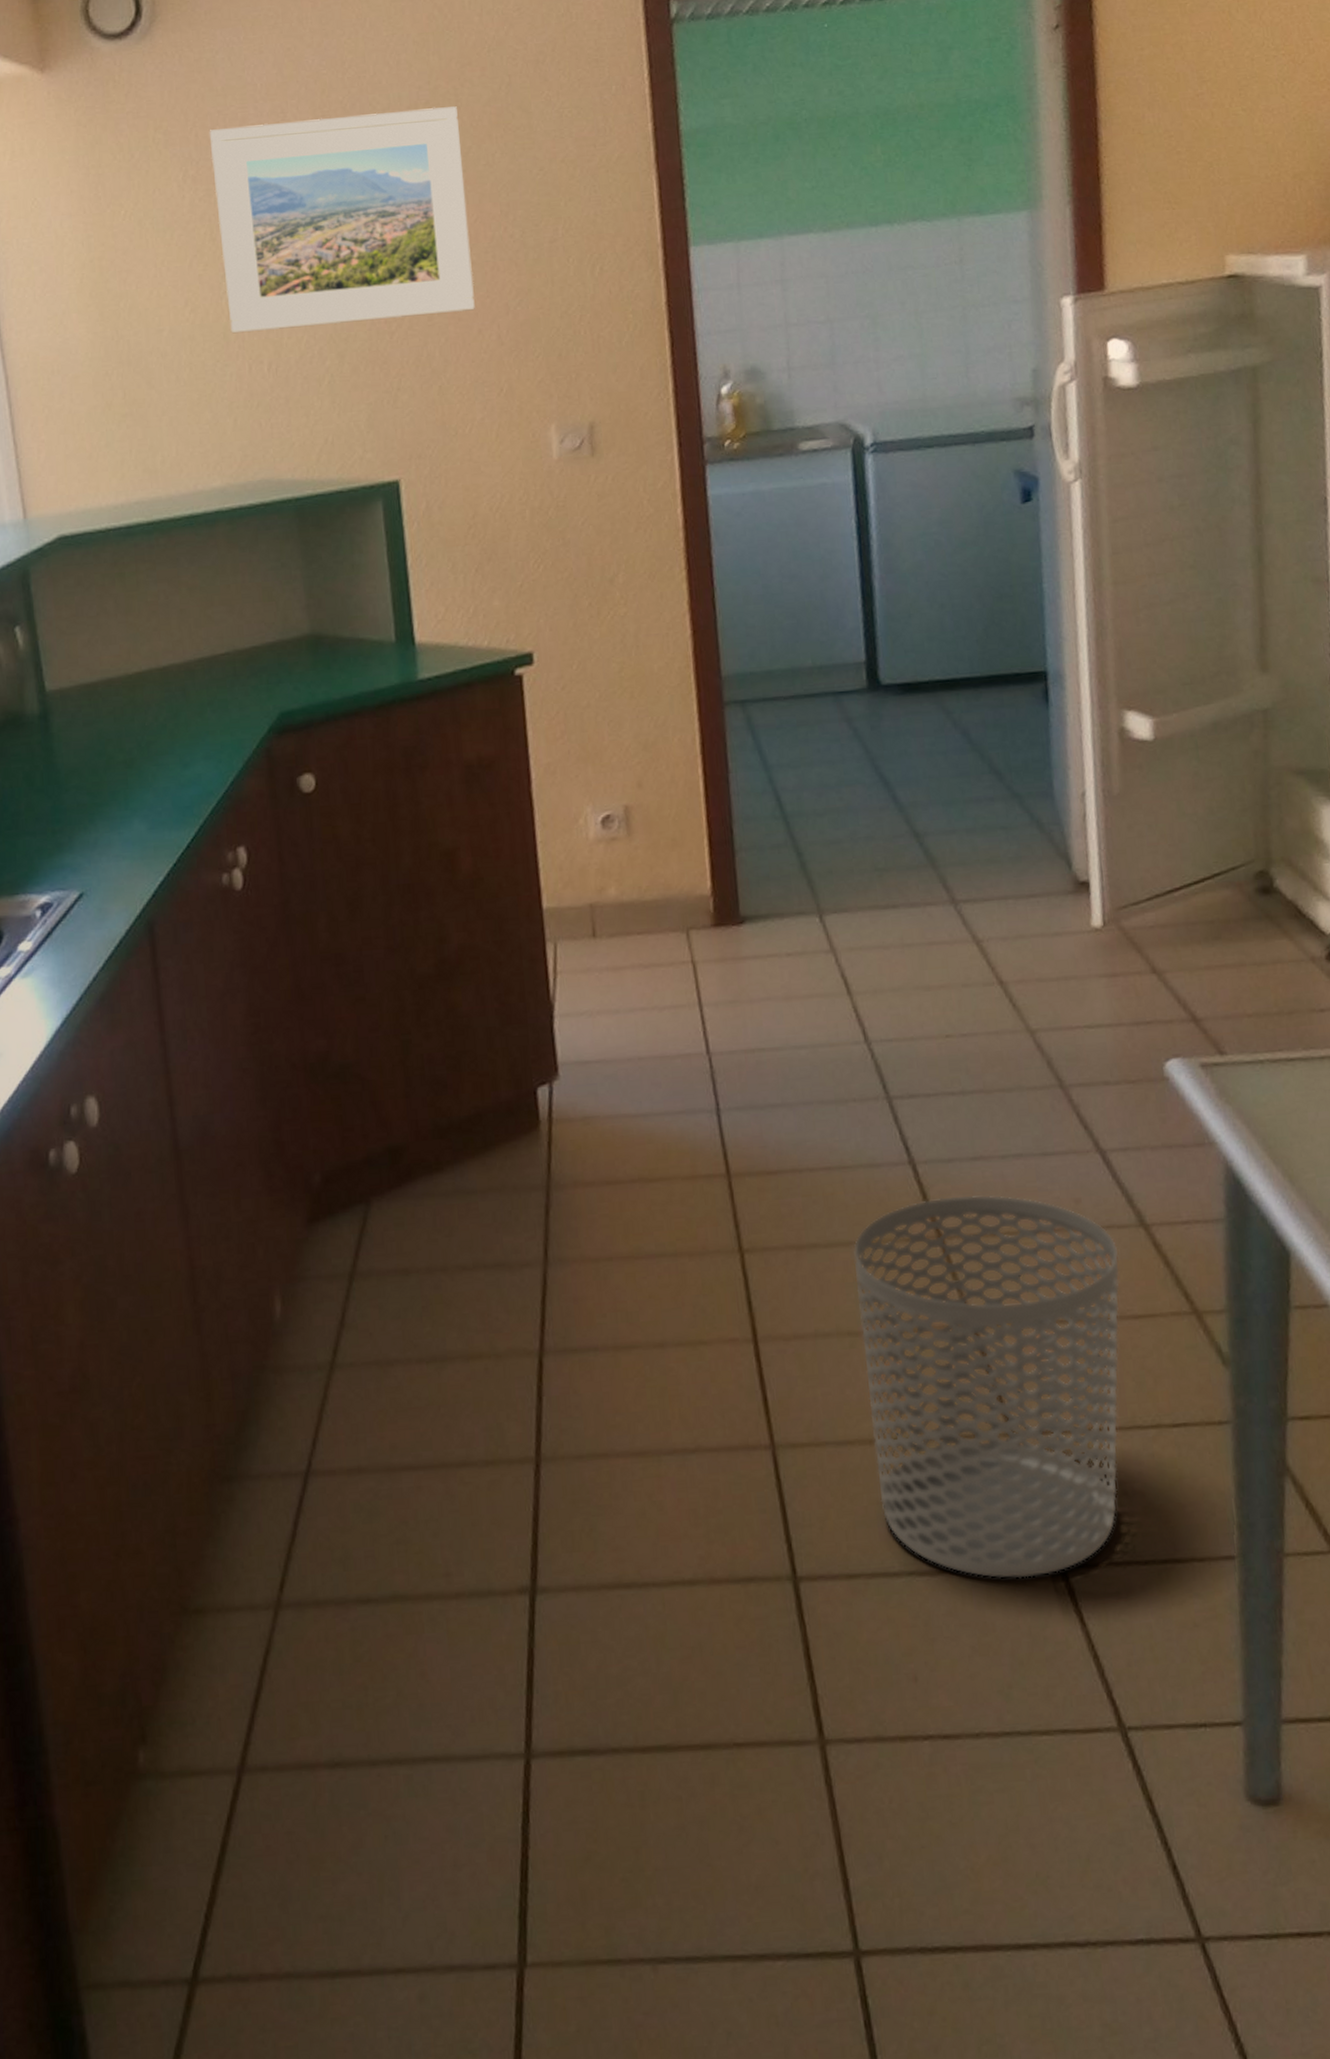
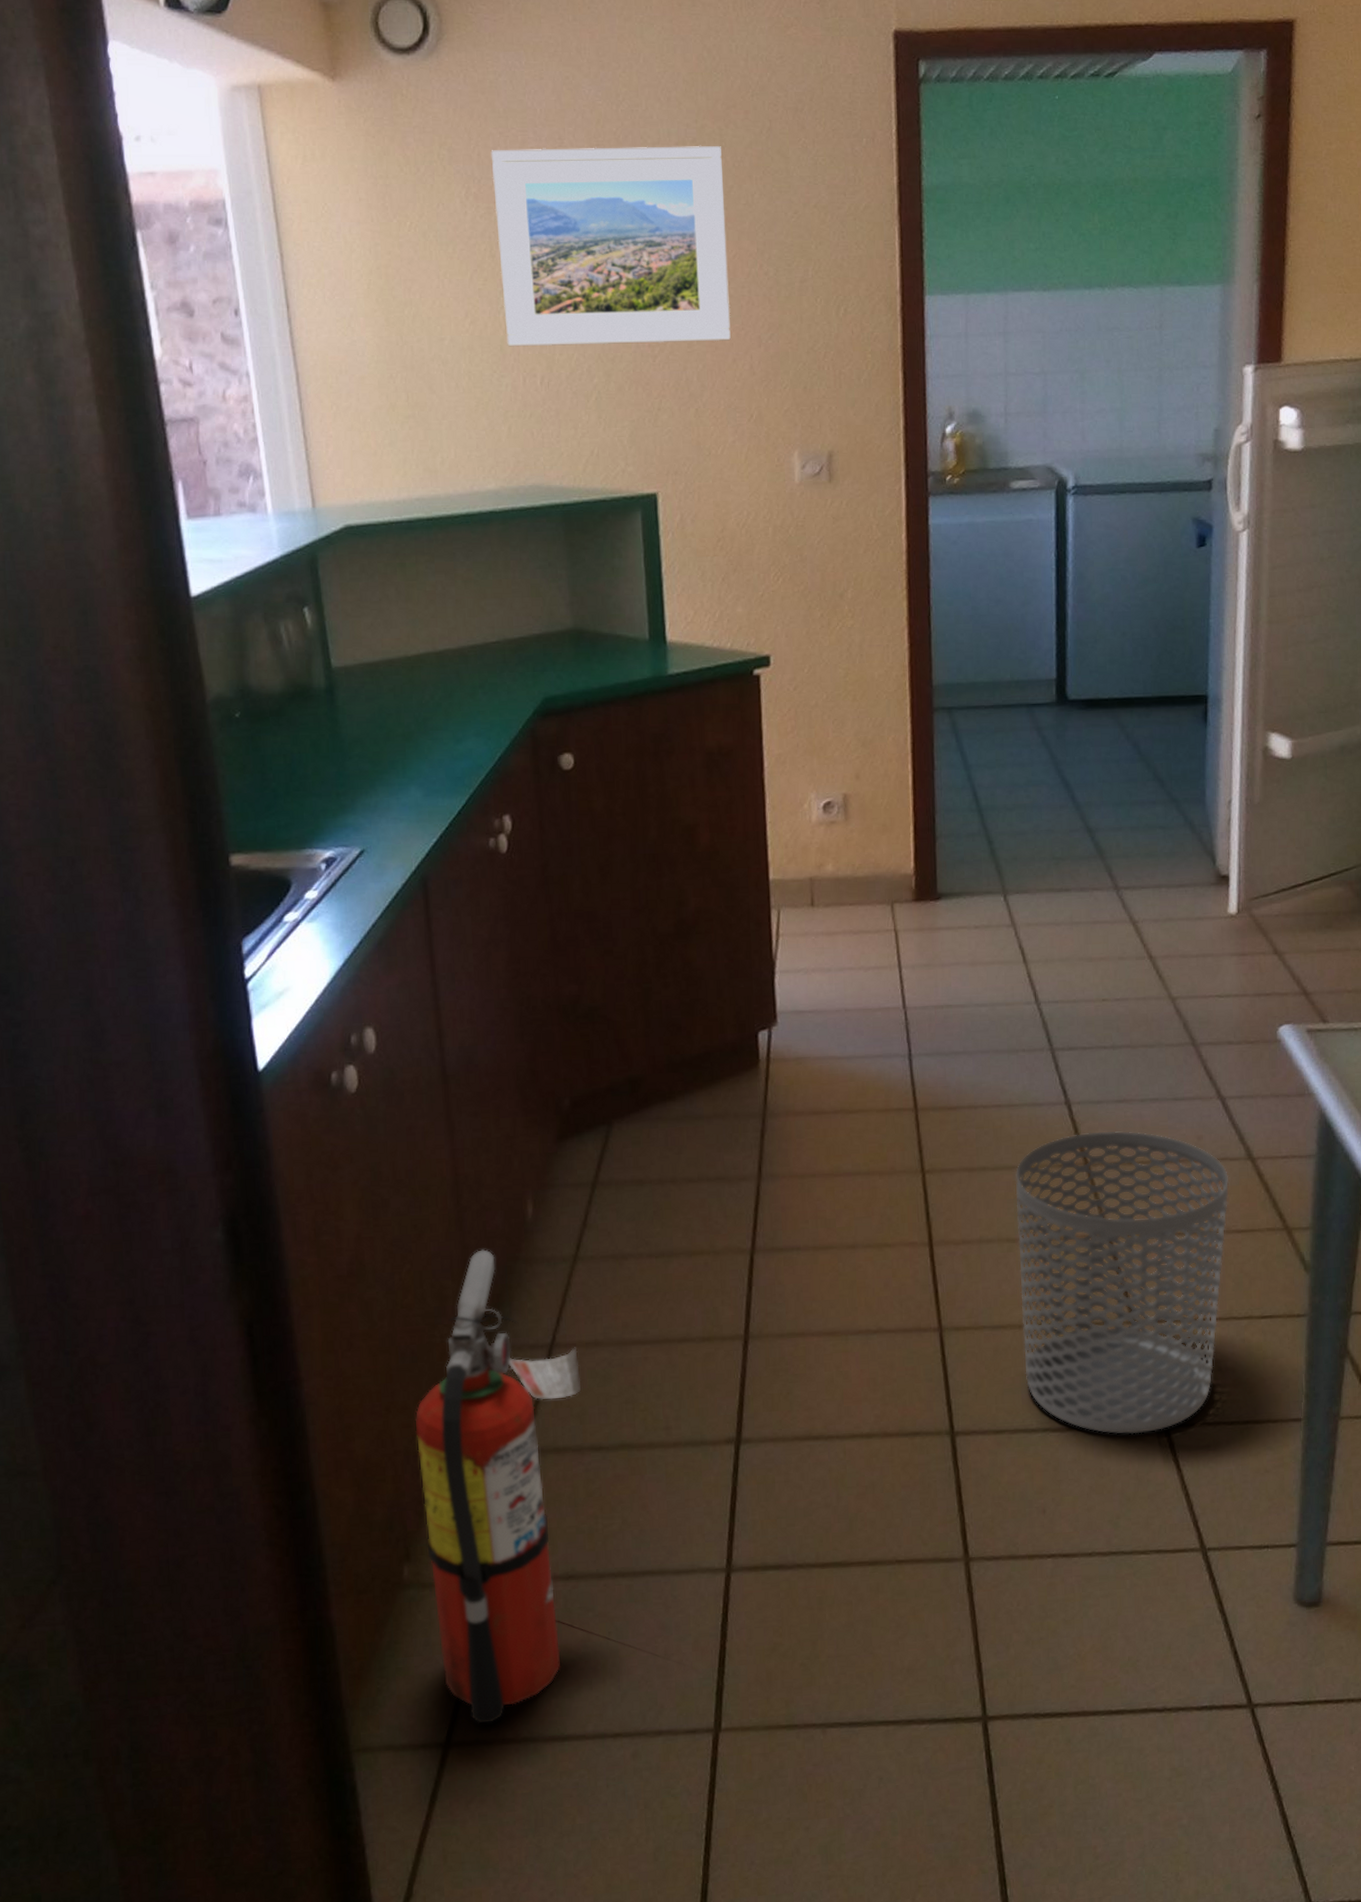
fire extinguisher: none [149,1355,344,1955] -> present [415,1248,582,1724]

